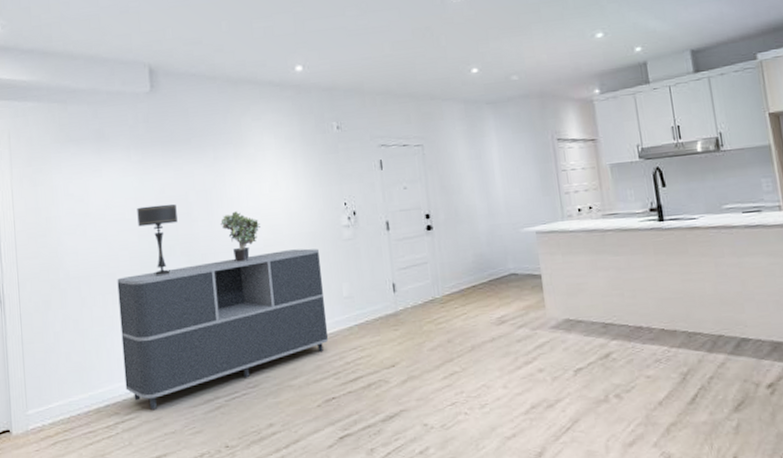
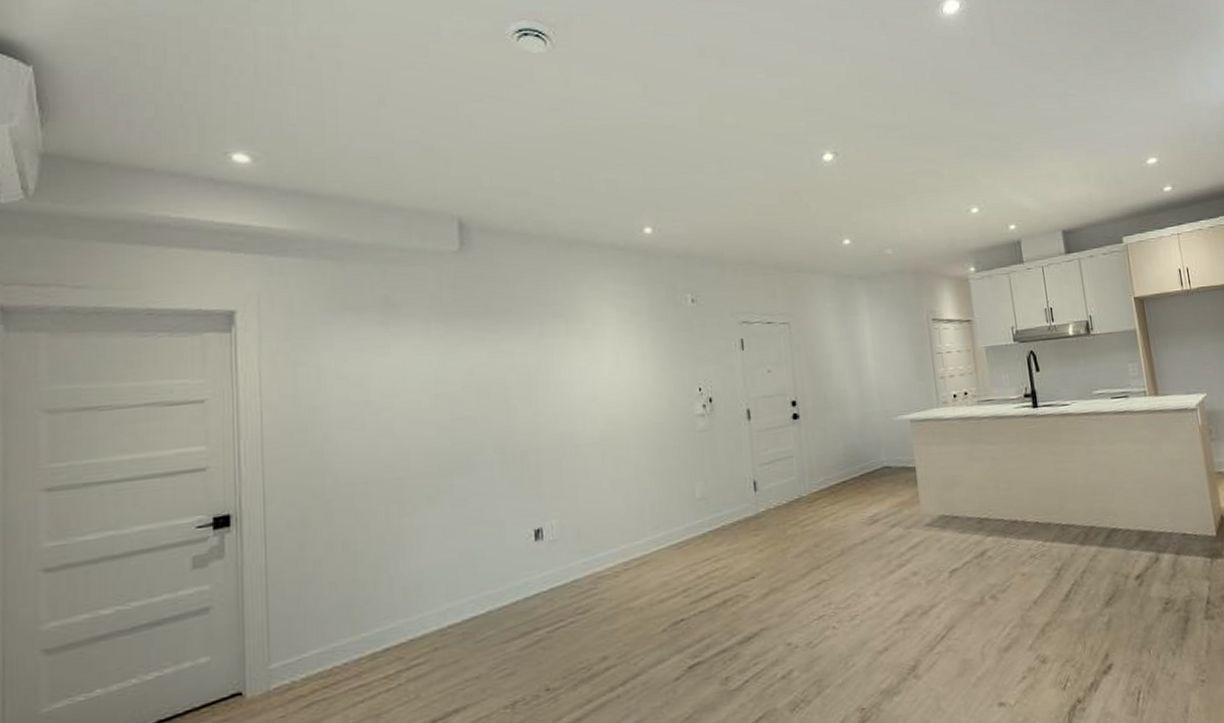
sideboard: present [117,248,329,410] -> none [406,442,678,650]
table lamp: present [137,204,178,277] -> none [436,389,491,480]
potted plant: present [220,211,260,262] -> none [546,398,597,460]

